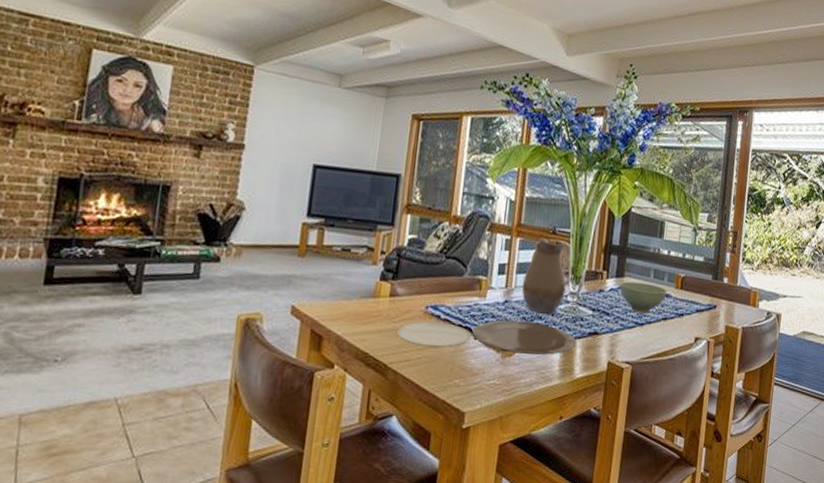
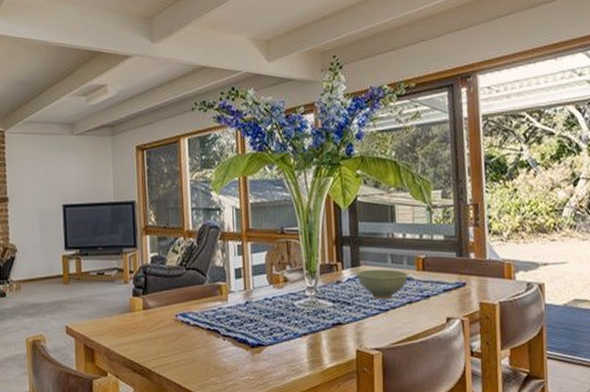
plate: present [397,321,472,348] -> none [155,328,220,351]
plate: present [472,320,577,355] -> none [220,319,321,350]
pitcher: present [521,238,566,314] -> none [259,239,303,310]

